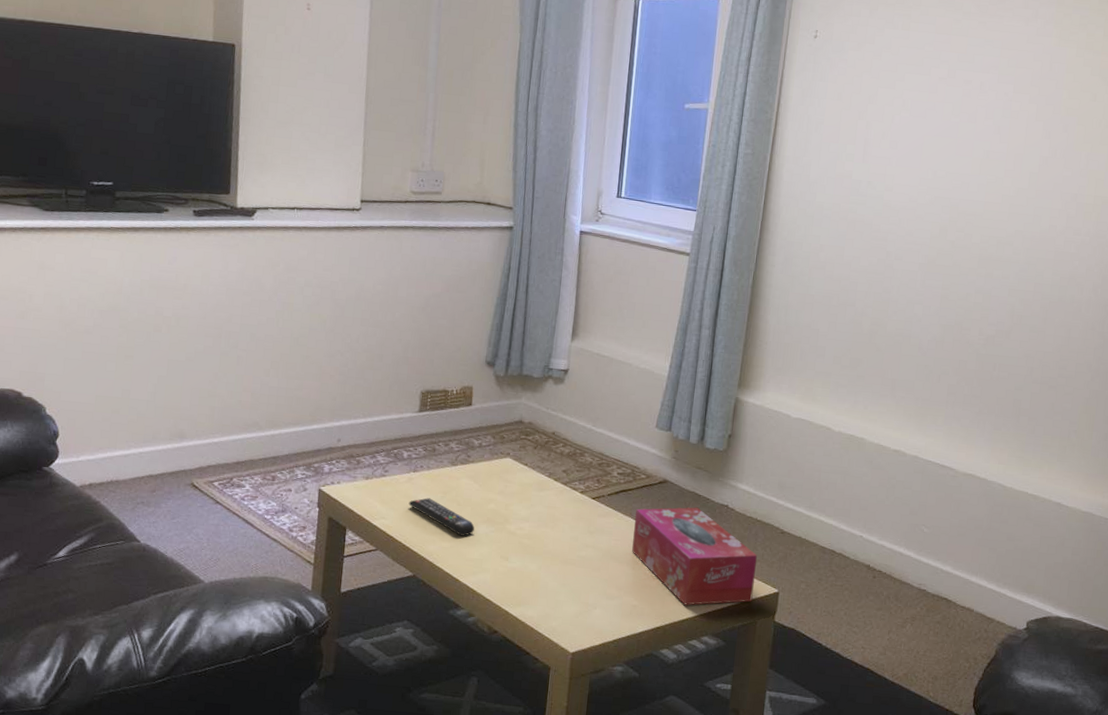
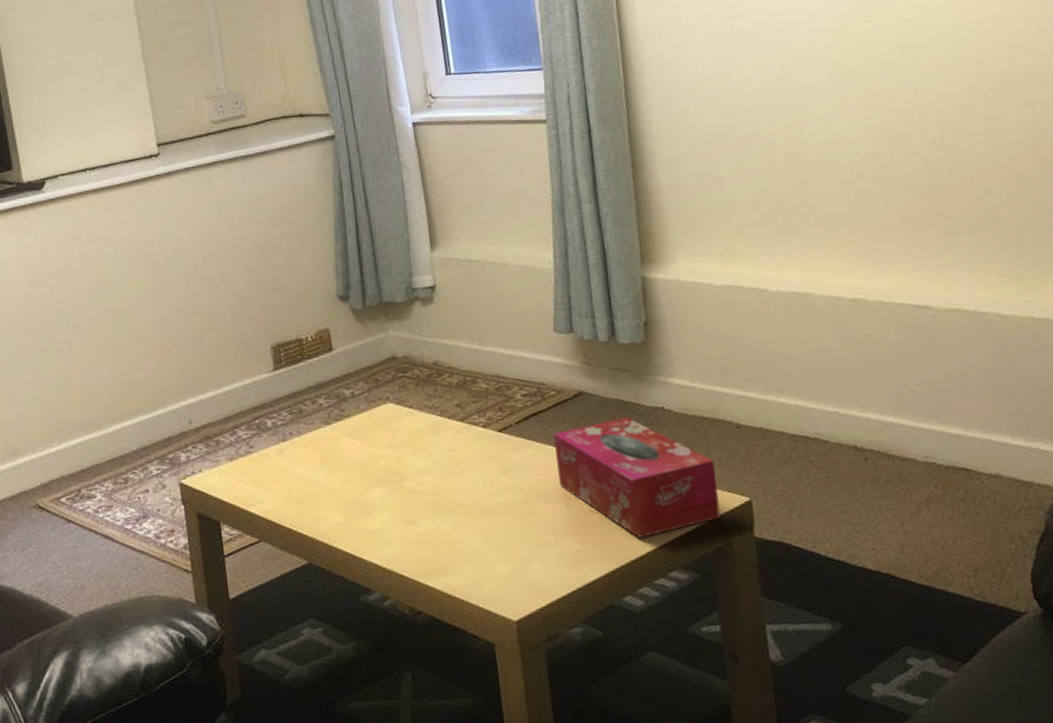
remote control: present [408,498,475,536] -> none [285,468,368,506]

